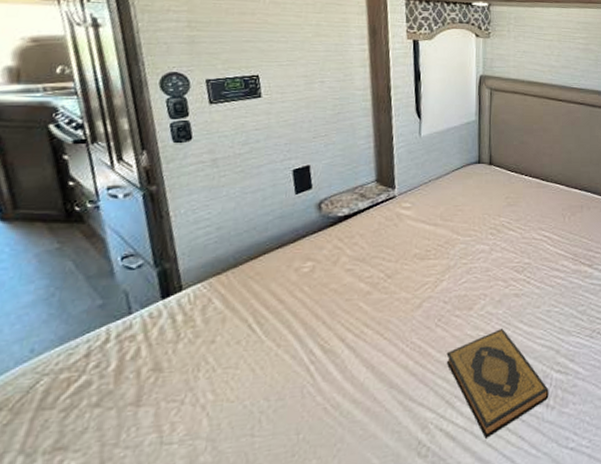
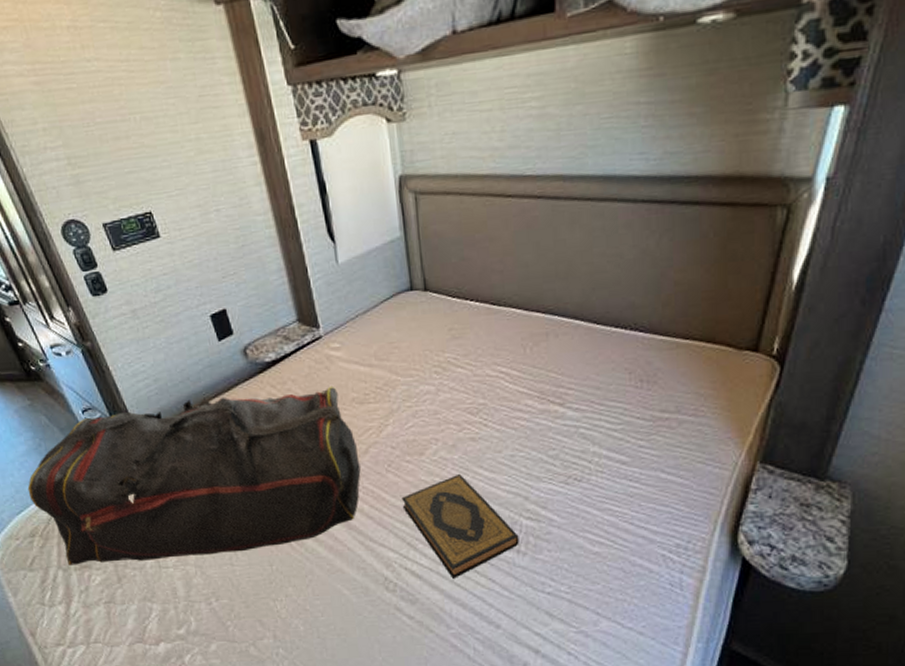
duffel bag: none [13,241,412,448] -> present [27,386,361,566]

